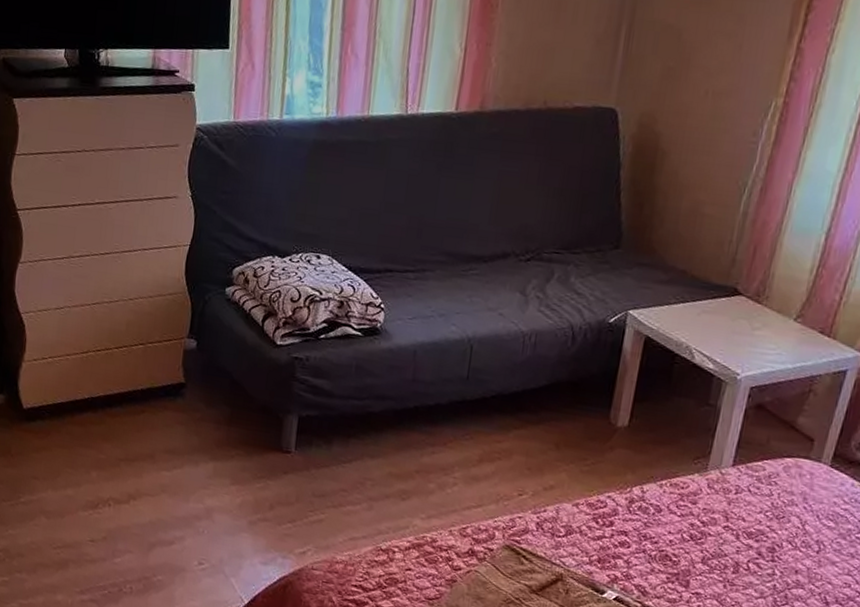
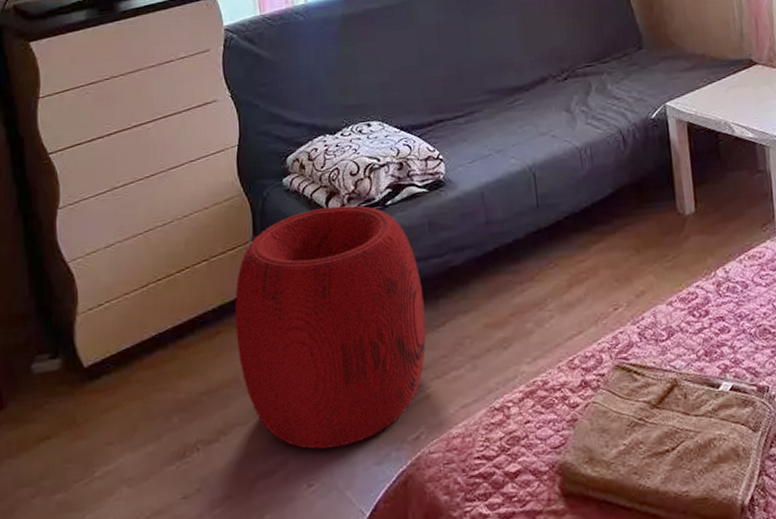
pouf: none [157,323,339,541] -> present [234,205,426,450]

